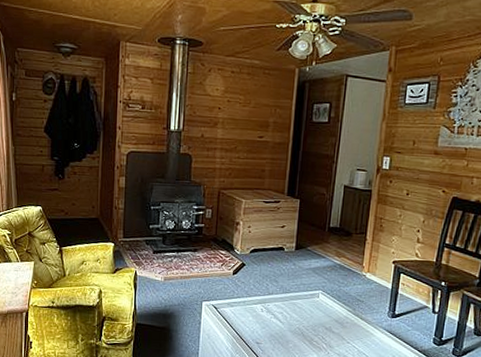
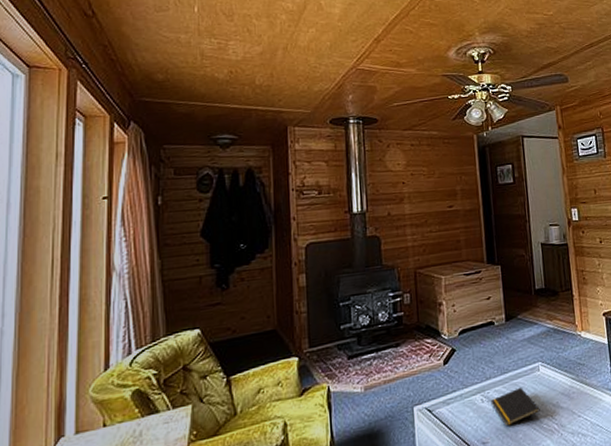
notepad: none [269,307,313,335] -> present [490,387,540,427]

